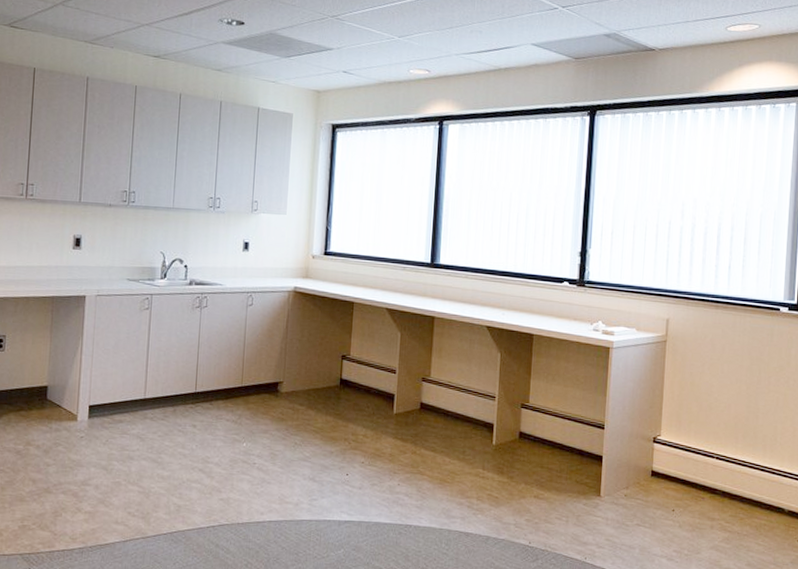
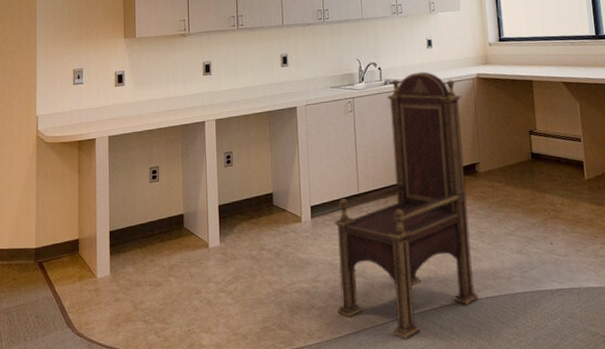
chair: none [106,276,274,553] -> present [334,71,479,339]

